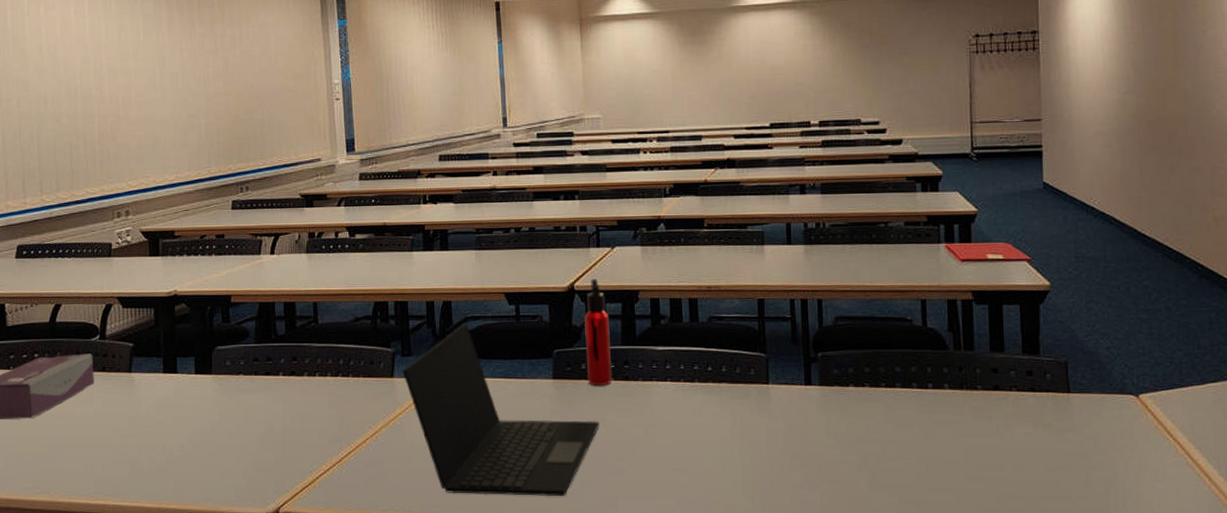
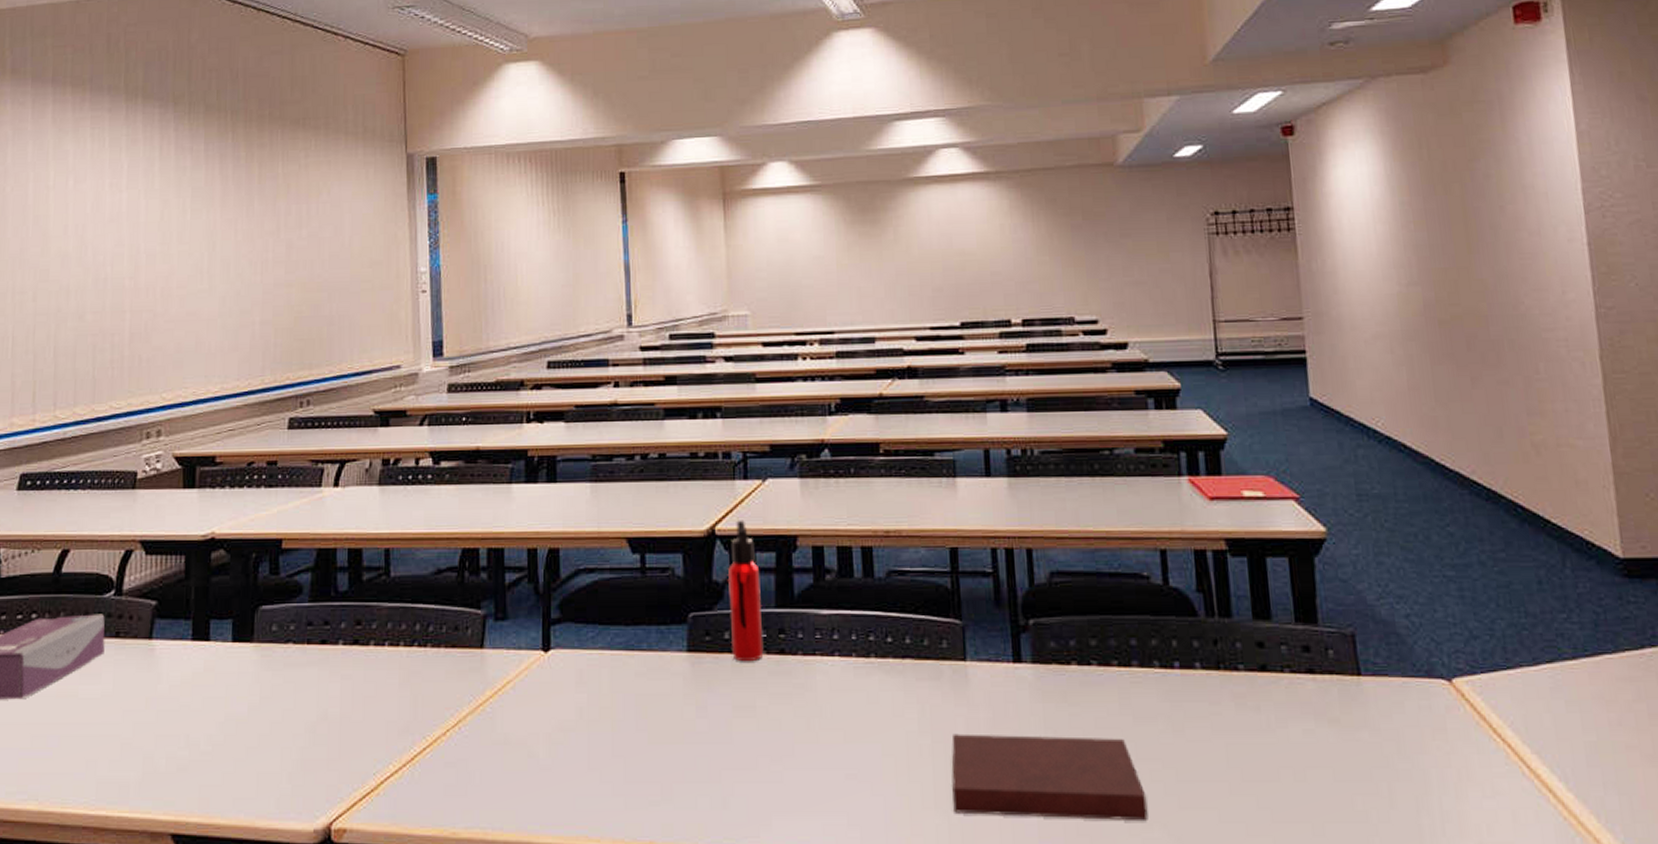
laptop: present [402,323,600,497] -> none [495,576,747,812]
notebook: none [756,438,904,501] -> present [951,733,1148,822]

